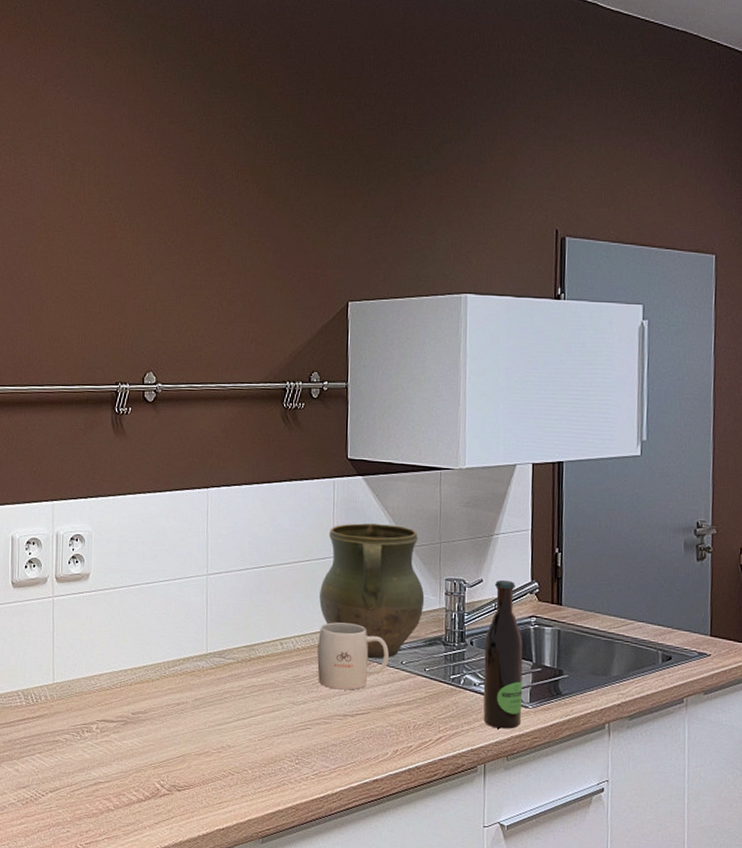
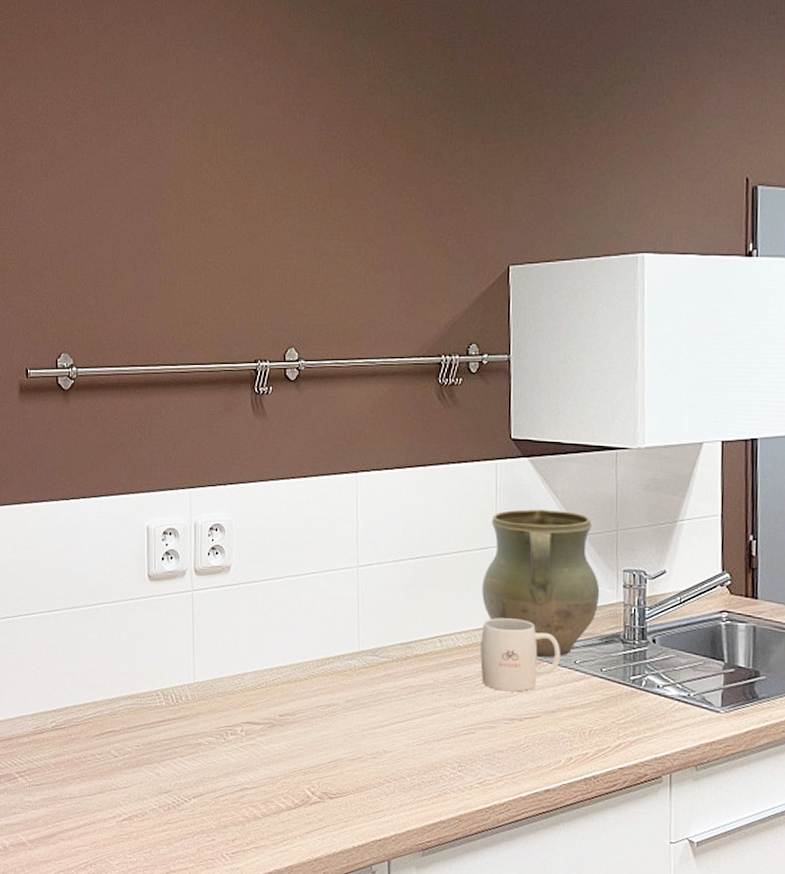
bottle: present [483,579,524,729] -> none [667,570,714,736]

